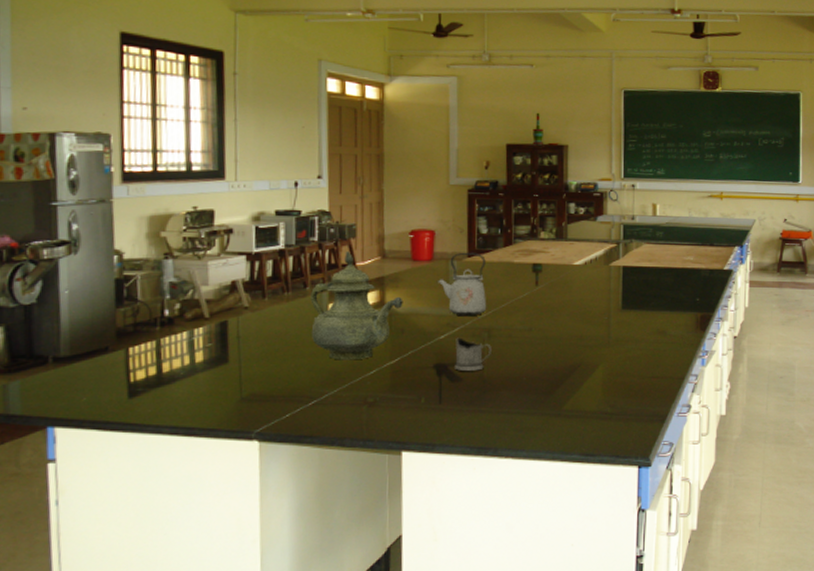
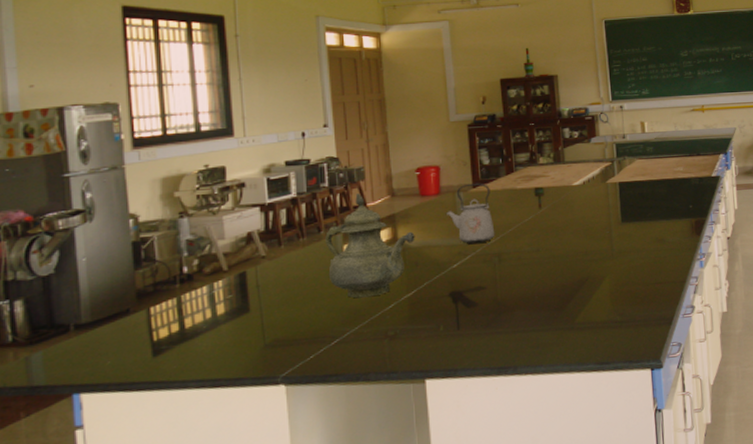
tea glass holder: present [455,337,491,371] -> none [468,264,503,296]

